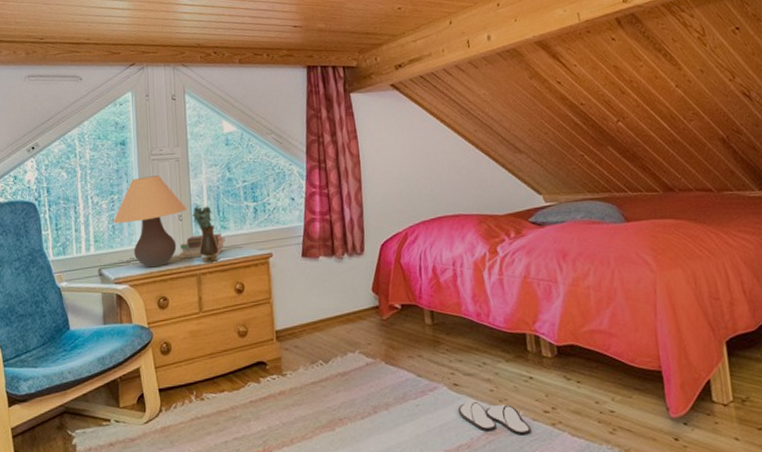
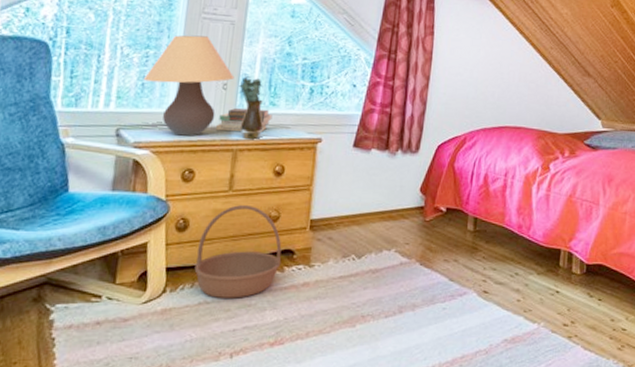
basket: none [182,324,257,413] -> present [194,205,282,298]
slippers: present [459,401,531,436] -> none [483,309,548,345]

